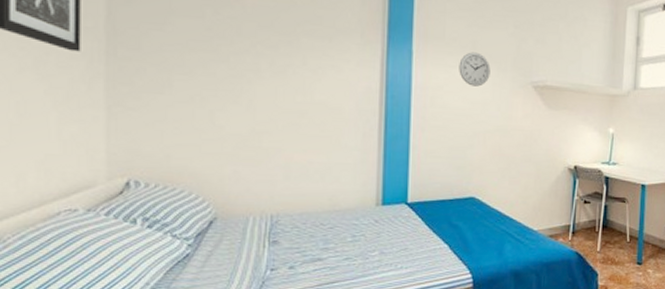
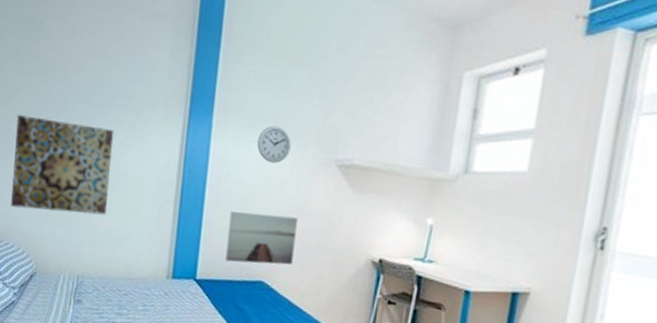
wall art: none [175,41,304,149] -> present [11,114,114,215]
wall art: none [436,133,502,183] -> present [225,211,298,265]

